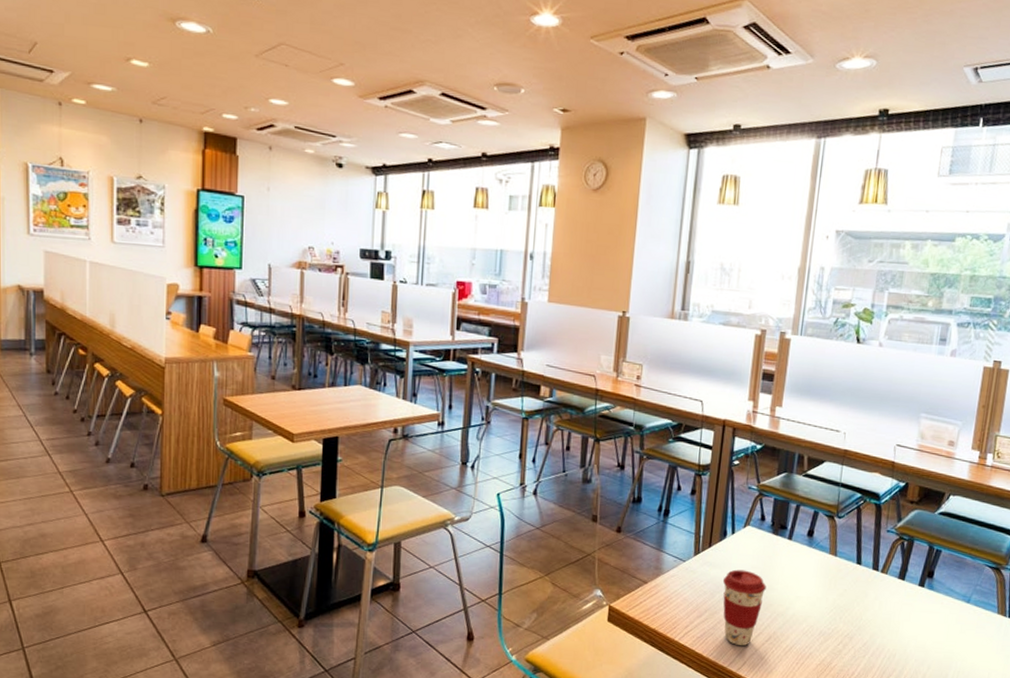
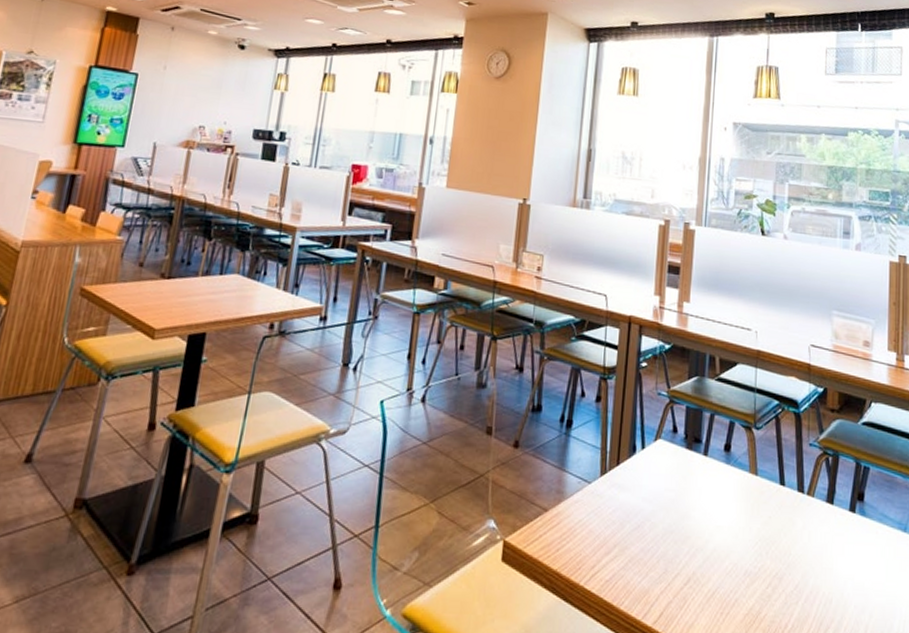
coffee cup: present [722,569,766,646] -> none [633,492,682,591]

